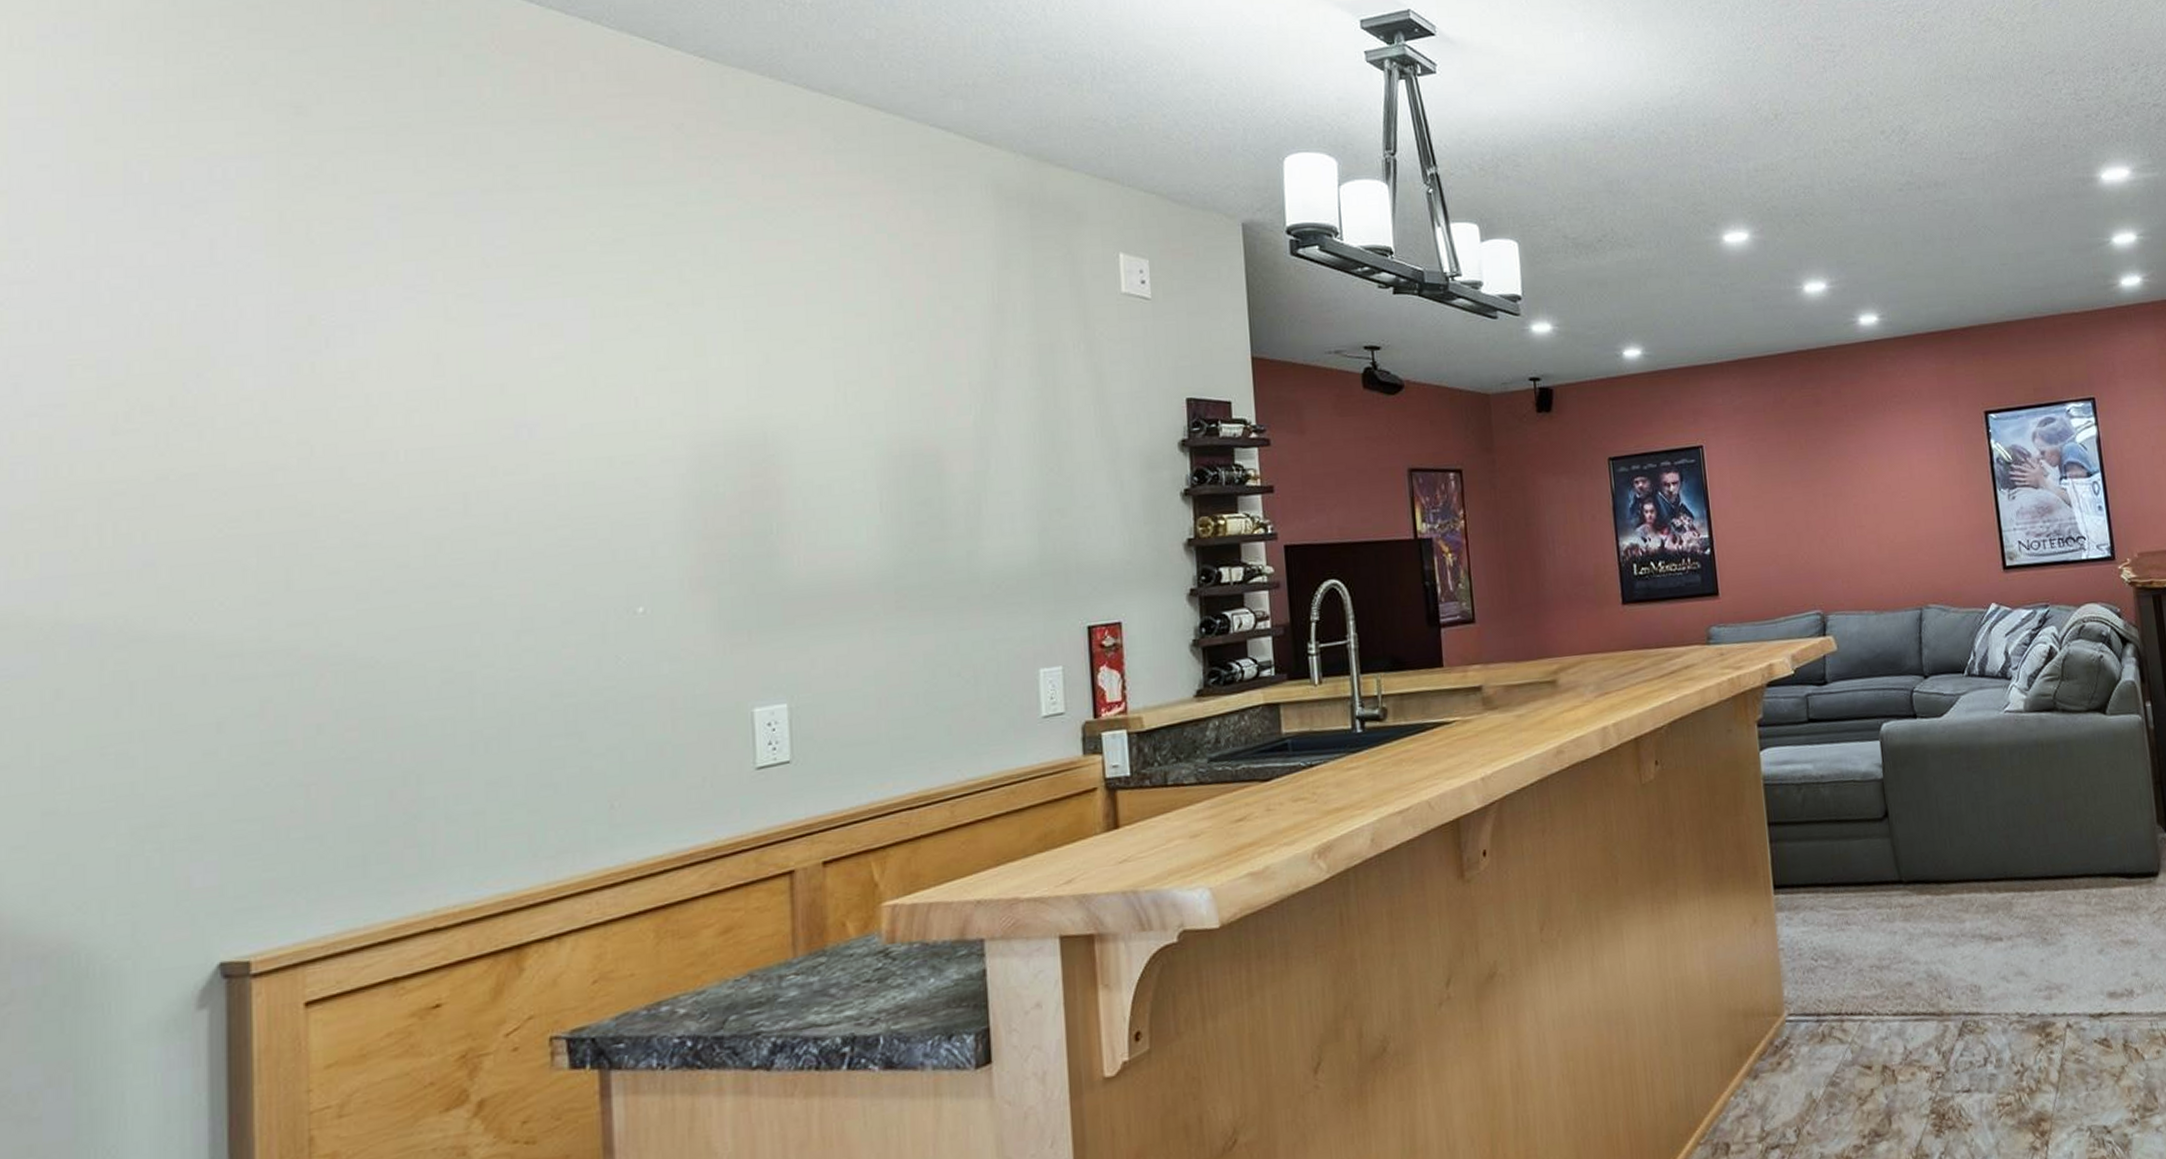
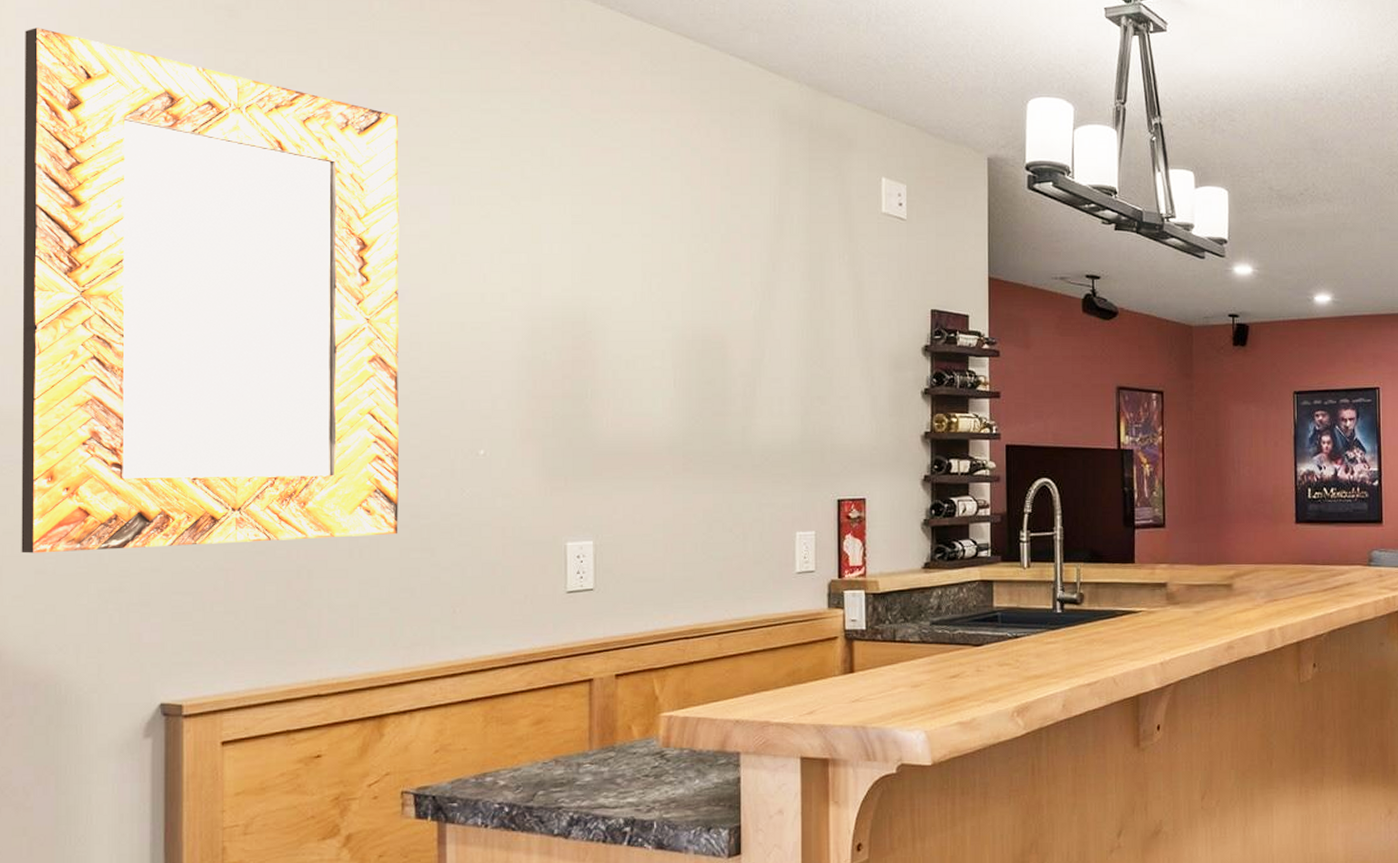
home mirror: none [20,140,536,792] -> present [21,28,399,554]

